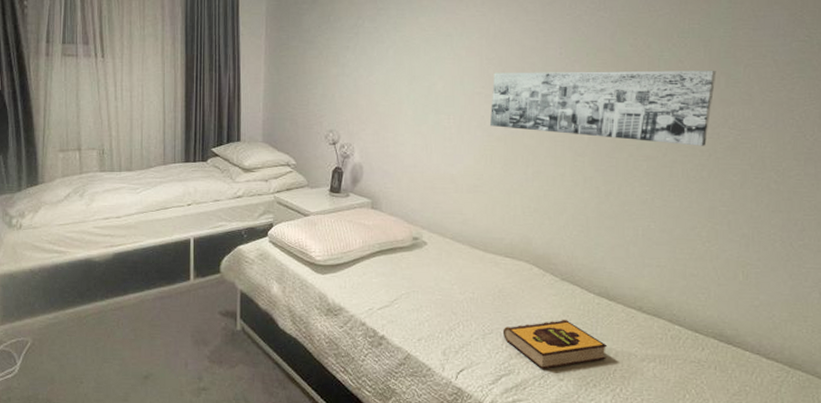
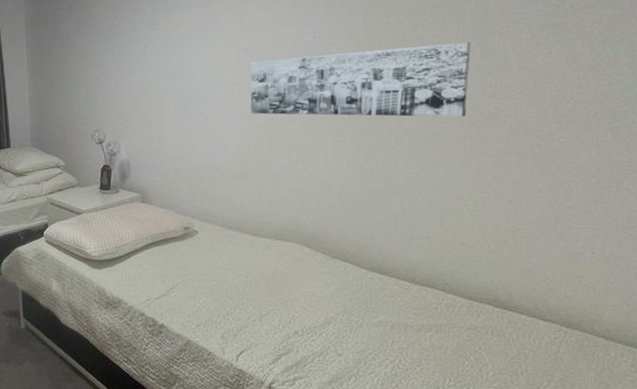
hardback book: present [502,319,608,369] -> none [278,295,384,346]

